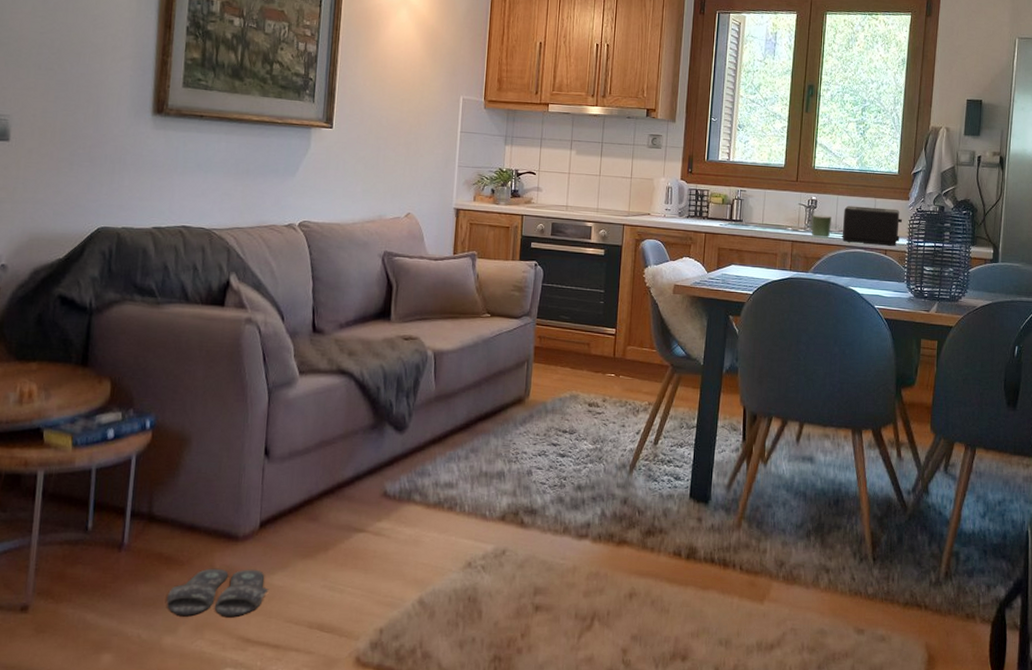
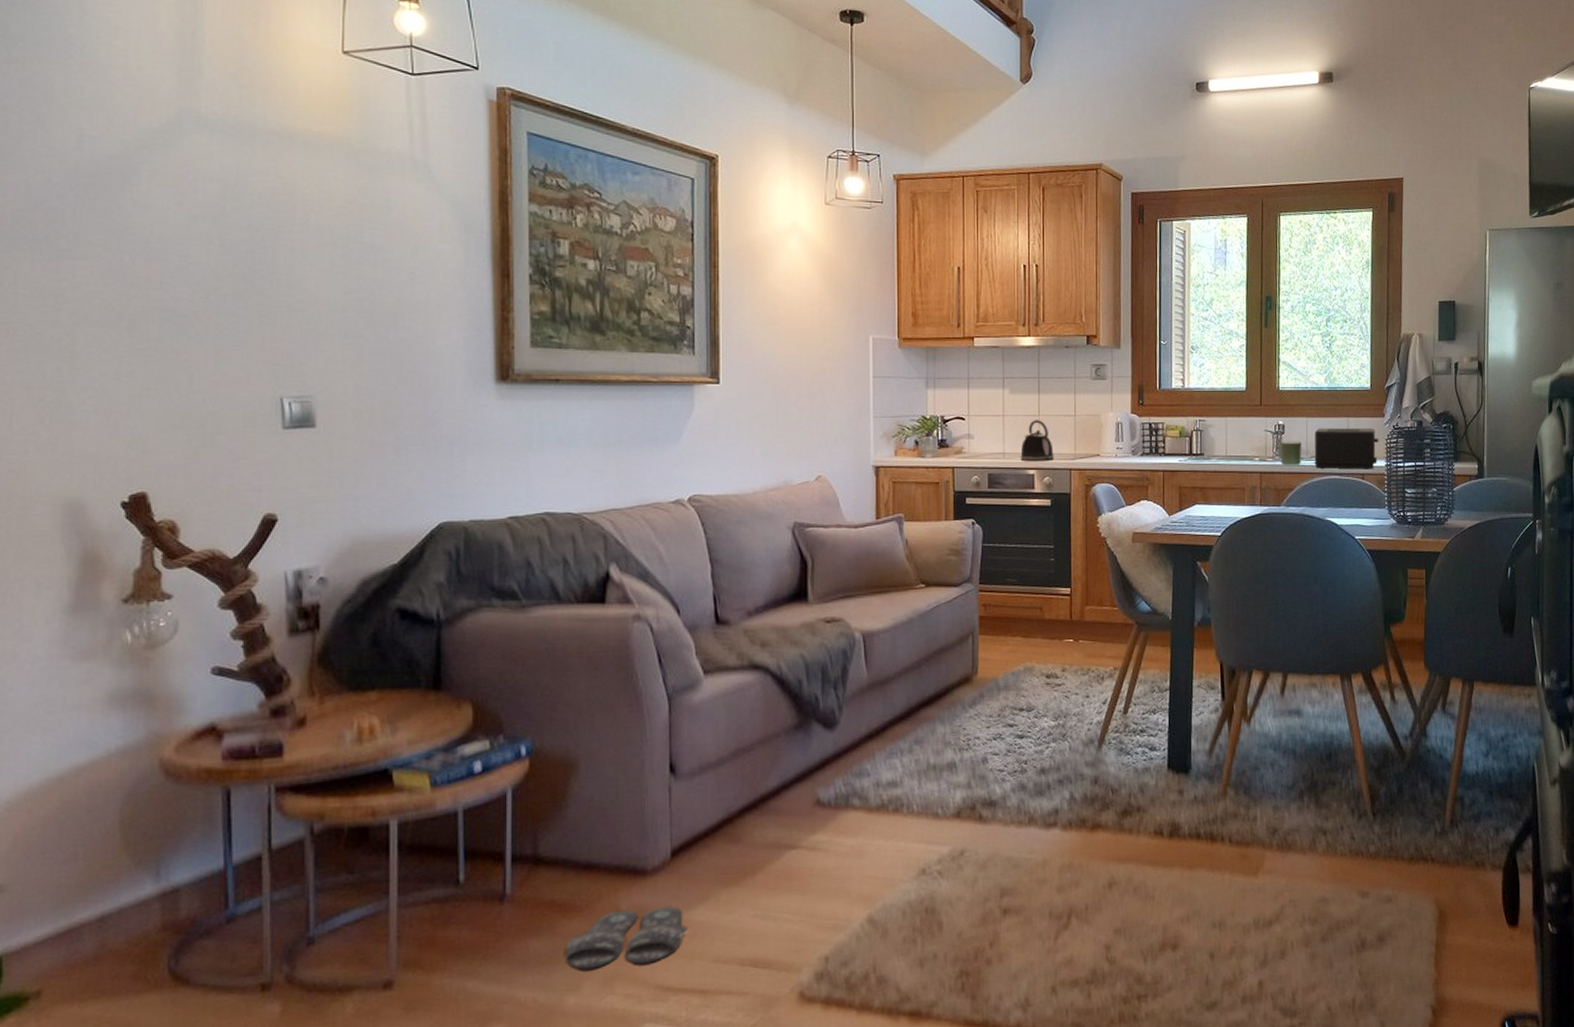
kettle: none [581,179,610,217] -> present [1020,420,1054,462]

